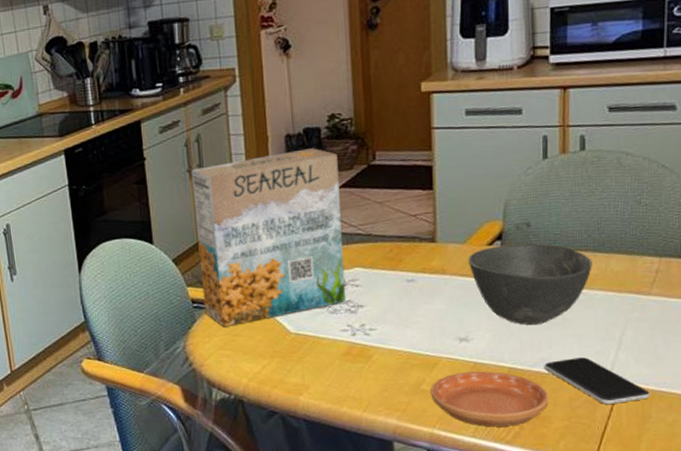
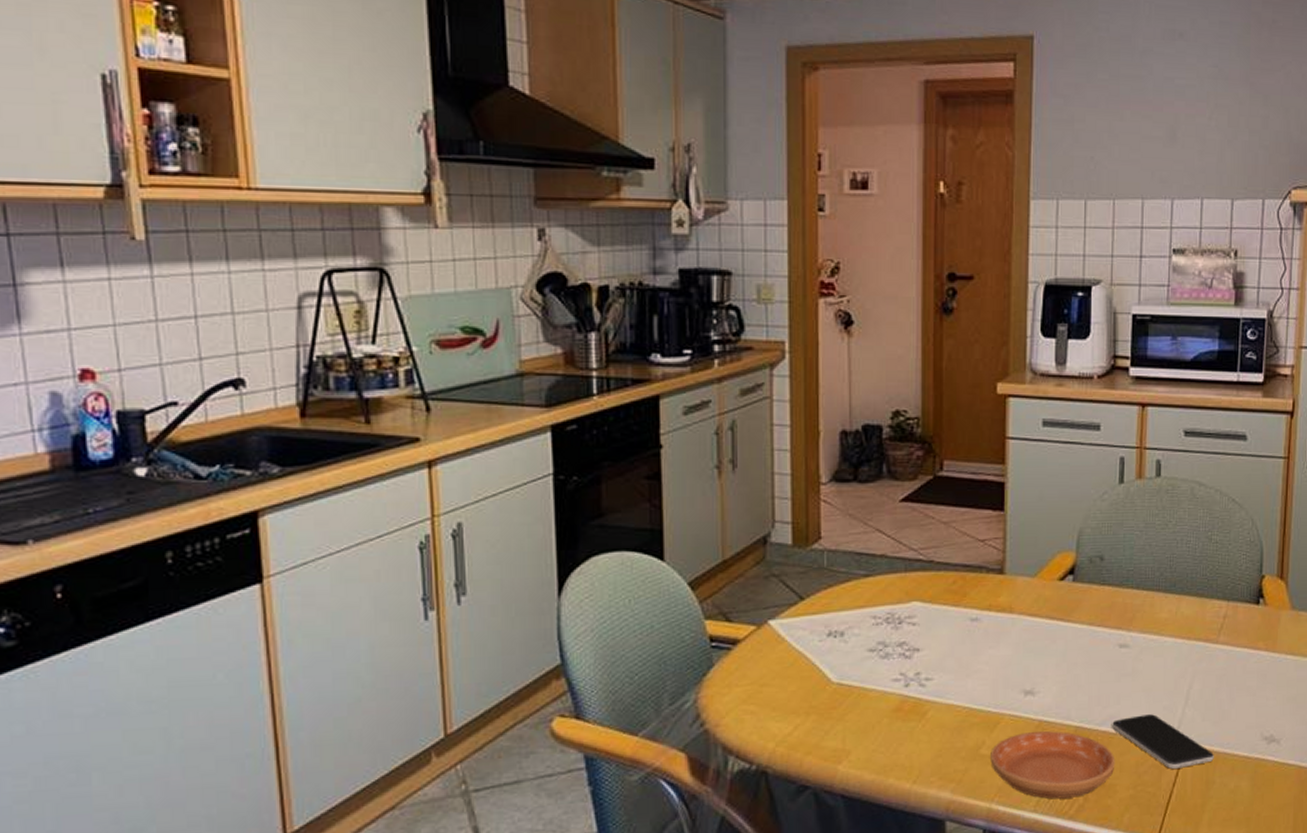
cereal box: present [192,148,346,327] -> none [722,450,901,674]
bowl: present [467,244,592,325] -> none [1037,580,1164,676]

